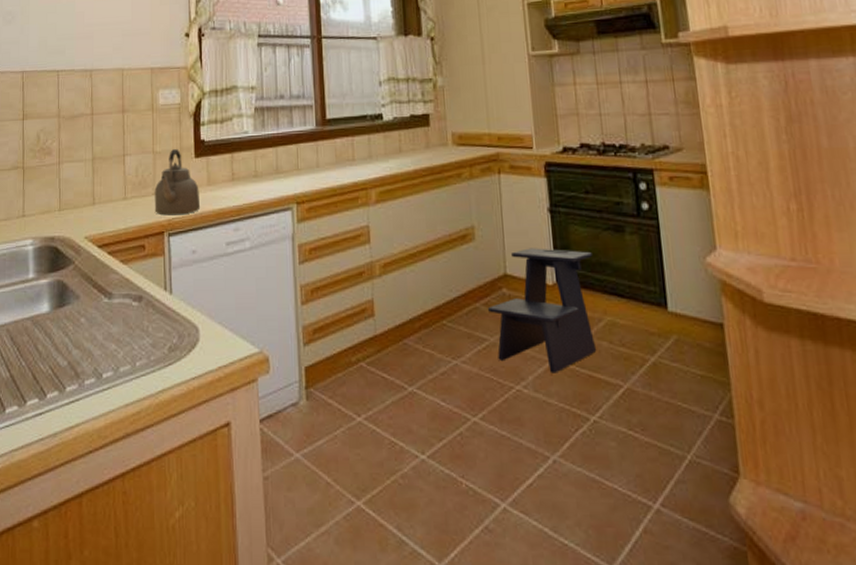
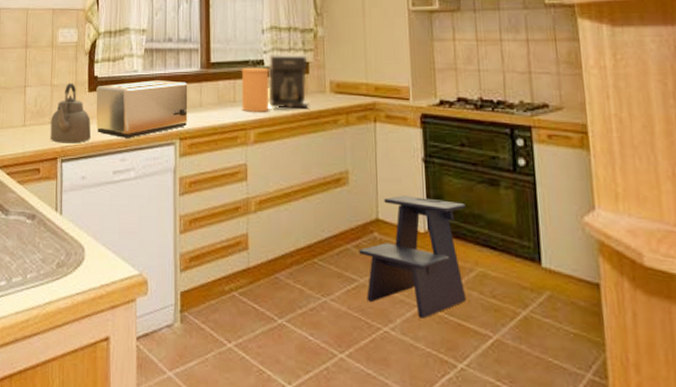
toaster: none [204,141,305,206] -> present [96,80,188,138]
canister: none [359,122,390,170] -> present [241,67,269,112]
coffee maker: none [387,105,431,165] -> present [268,53,309,109]

